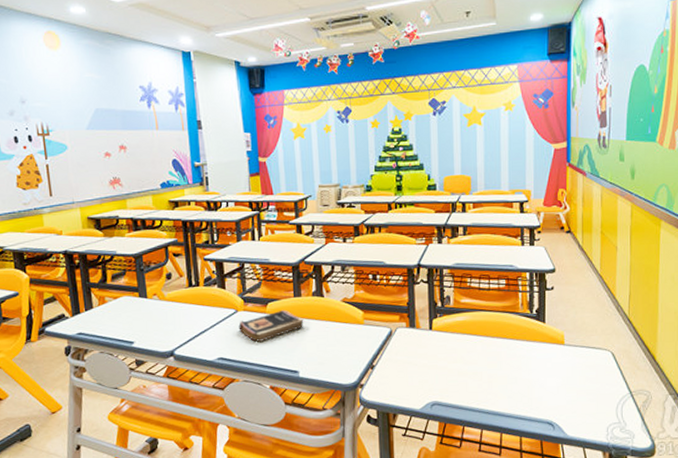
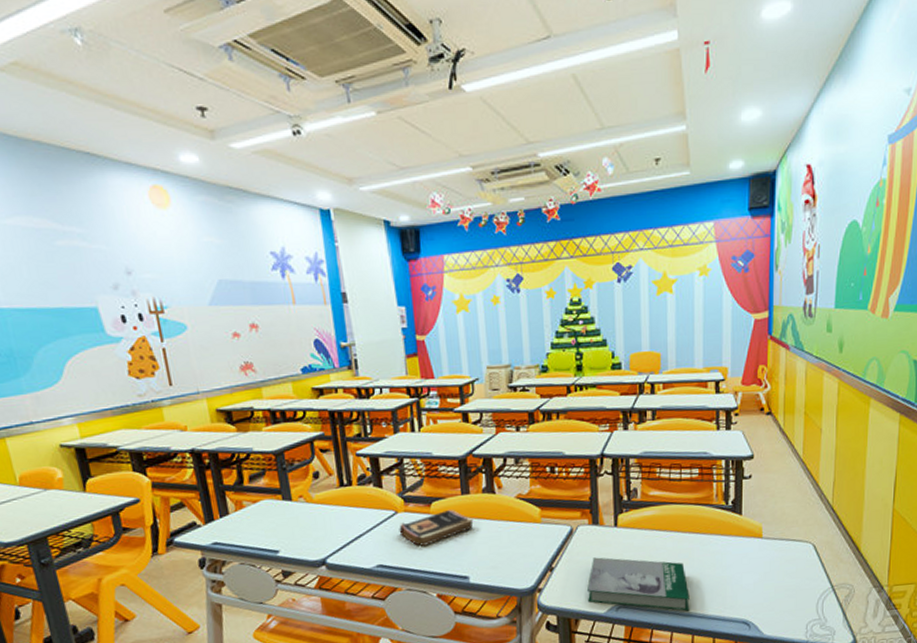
book: none [405,357,498,410] -> present [587,557,690,611]

